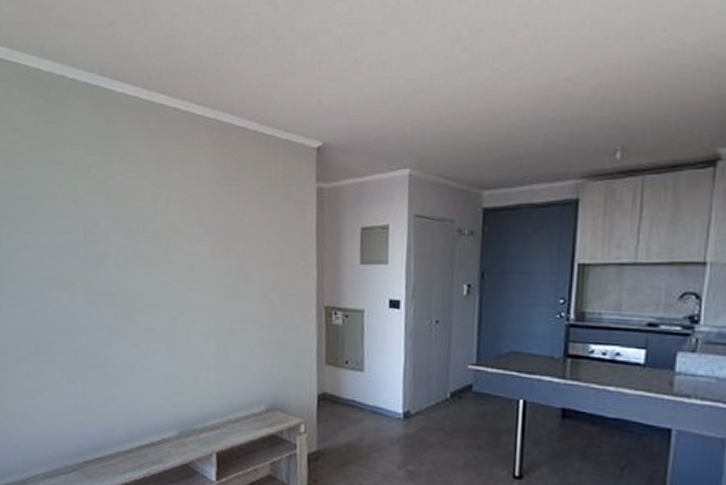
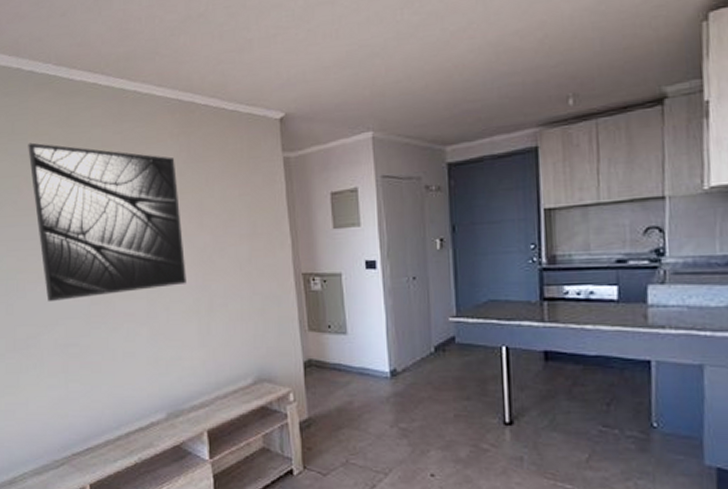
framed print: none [65,151,210,311] -> present [28,142,187,302]

